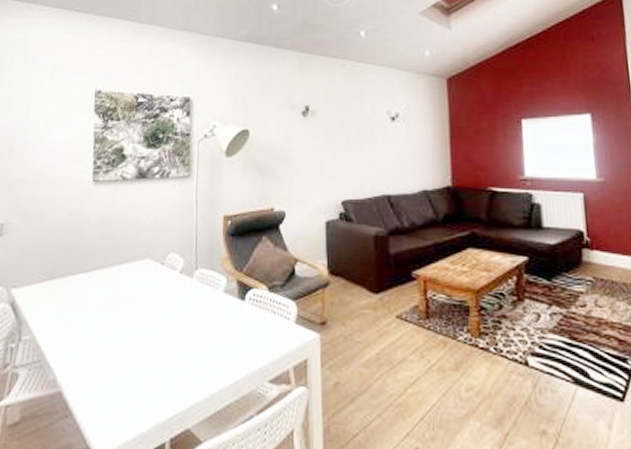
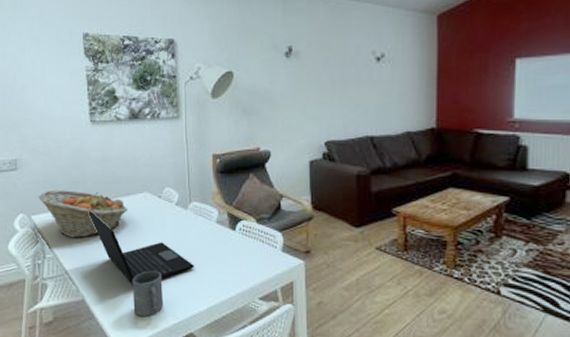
fruit basket: none [22,258,126,315] -> present [38,190,128,238]
laptop: none [79,282,196,369] -> present [88,211,194,284]
mug: none [120,351,159,411] -> present [132,270,164,317]

